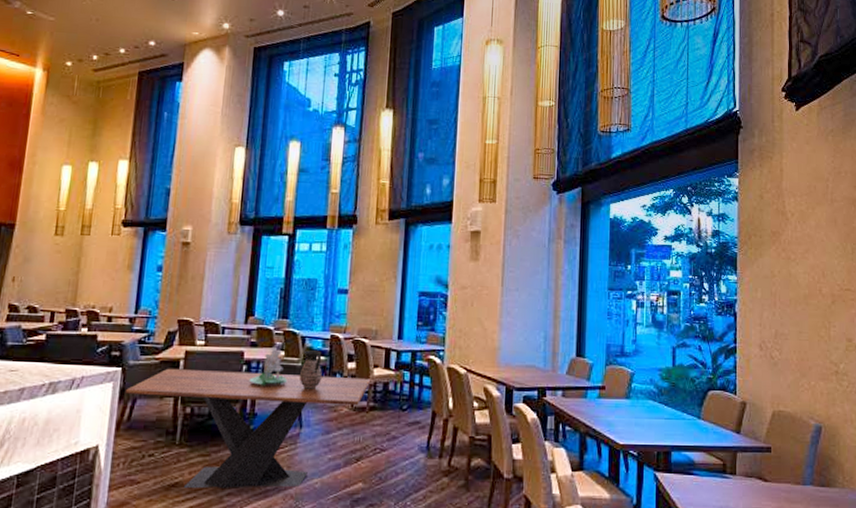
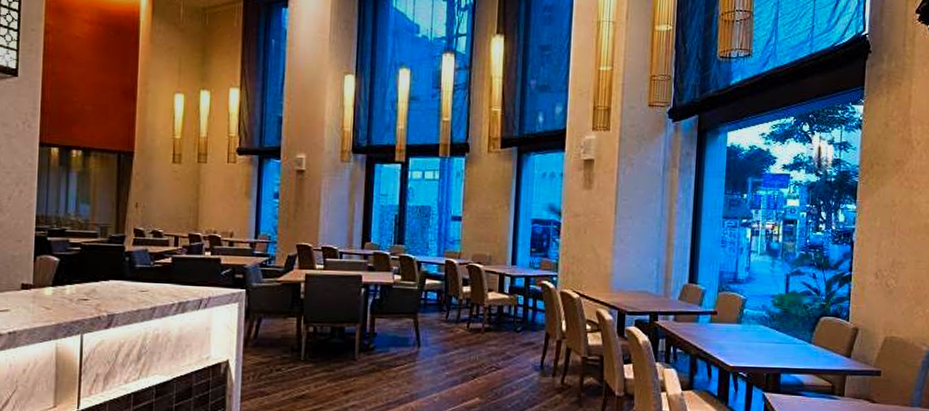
dining table: present [126,368,371,490] -> none [251,290,486,402]
potted flower: present [249,346,288,386] -> none [368,271,405,308]
ceramic jug: present [300,350,322,390] -> none [417,274,438,312]

